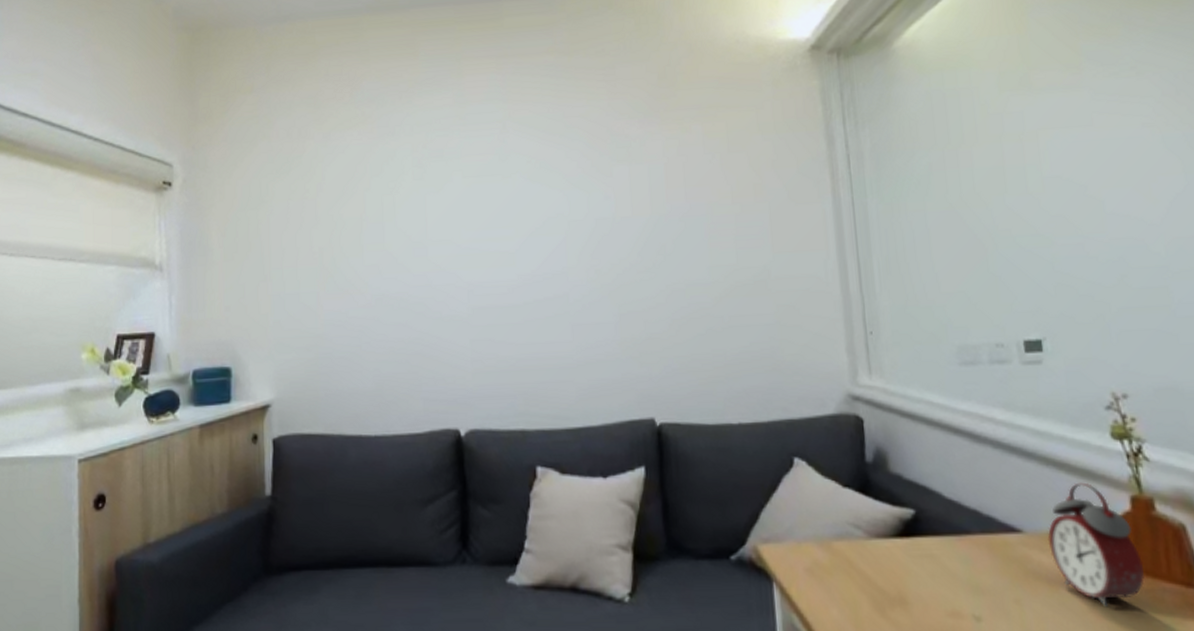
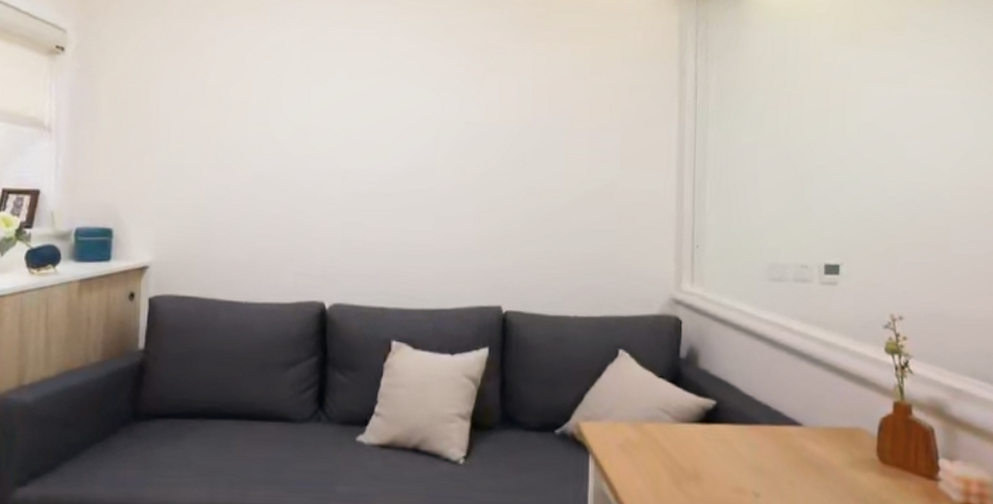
alarm clock: present [1047,482,1145,608] -> none [822,387,896,492]

